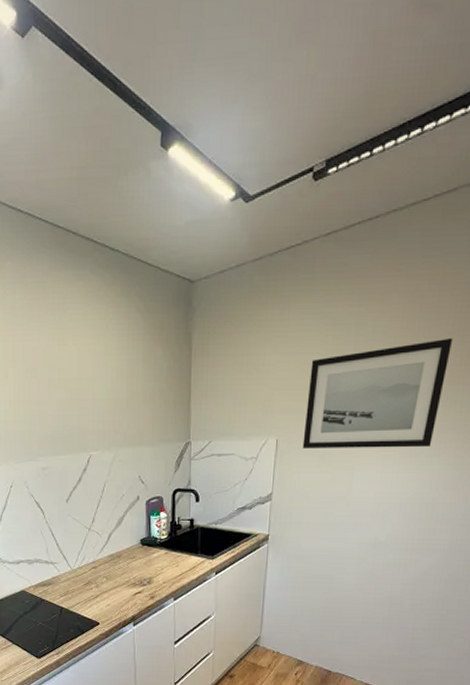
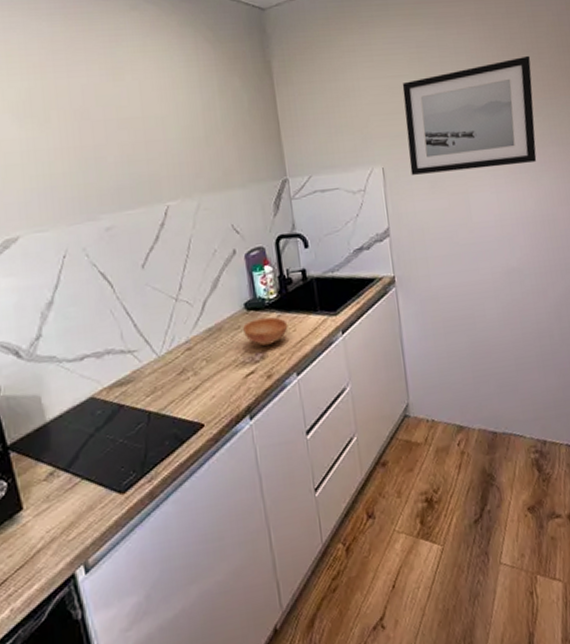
bowl: none [137,553,173,574] -> present [243,317,289,346]

